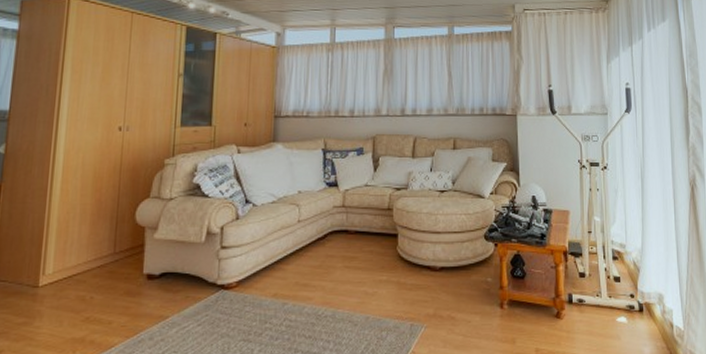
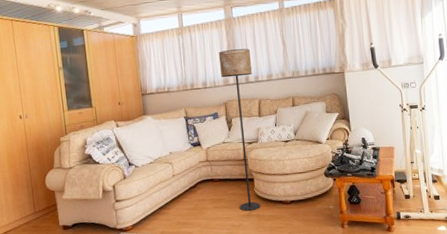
floor lamp: none [372,75,411,277] -> present [218,48,261,212]

